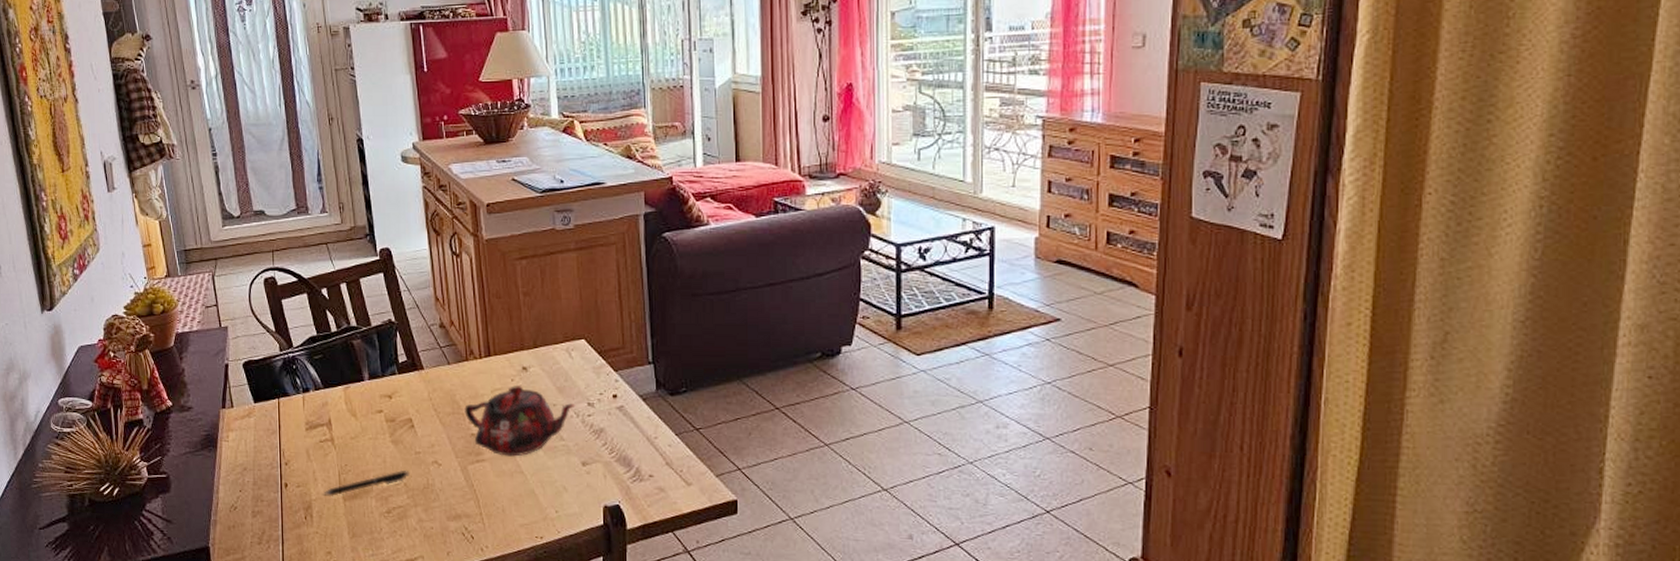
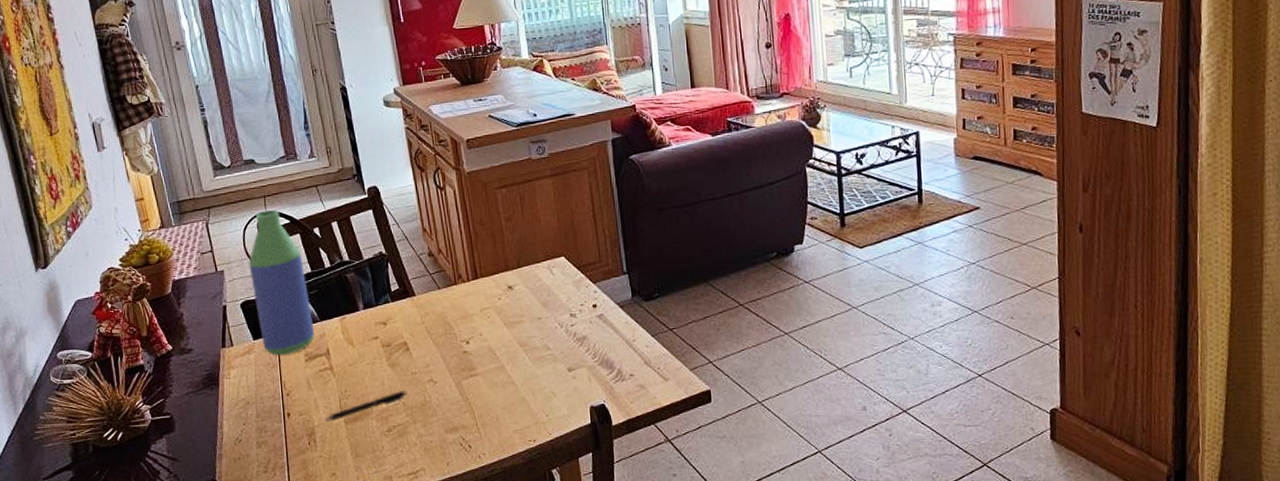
bottle: none [253,265,317,422] -> present [248,209,315,356]
teapot: present [464,384,576,457] -> none [456,302,559,369]

